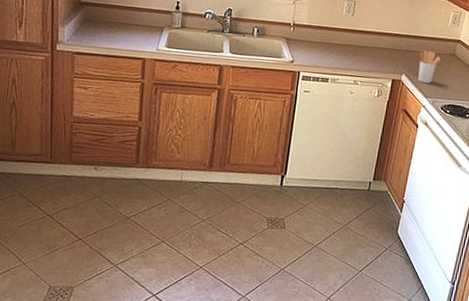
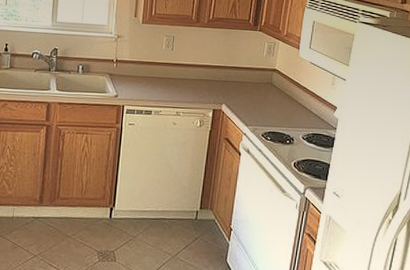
utensil holder: present [418,50,441,84] -> none [238,80,258,112]

